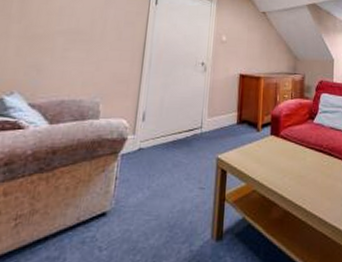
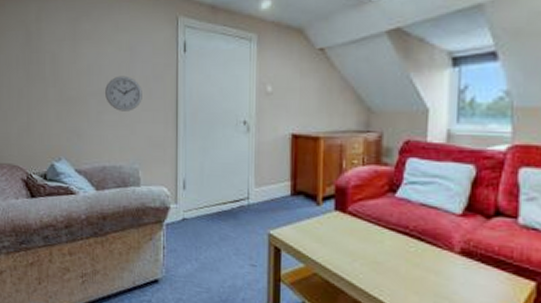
wall clock: none [74,18,113,50] -> present [105,76,142,111]

